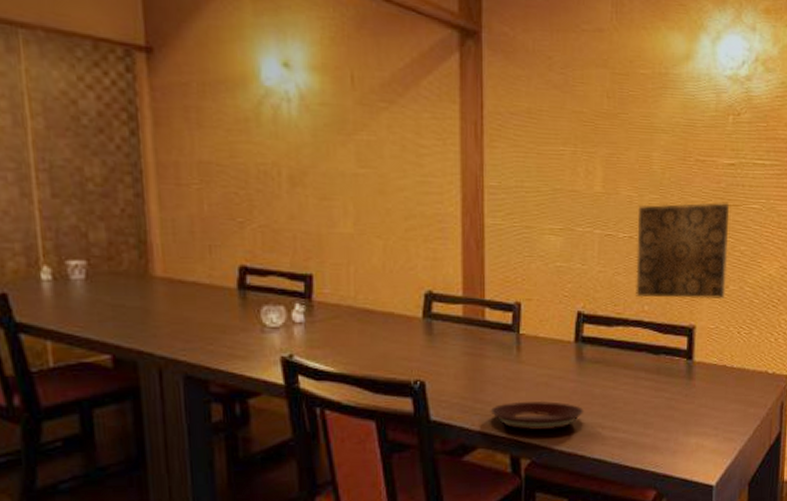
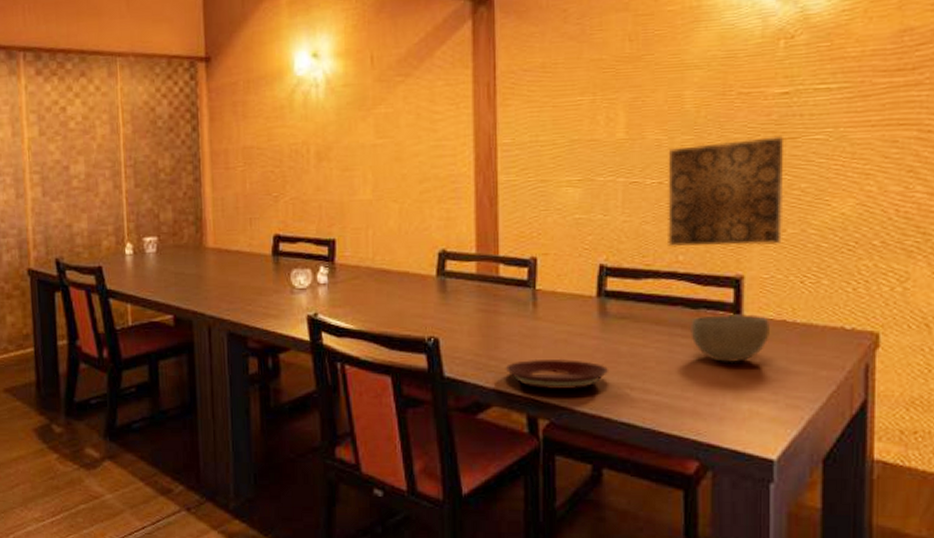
bowl: none [652,360,714,403] -> present [691,314,769,363]

